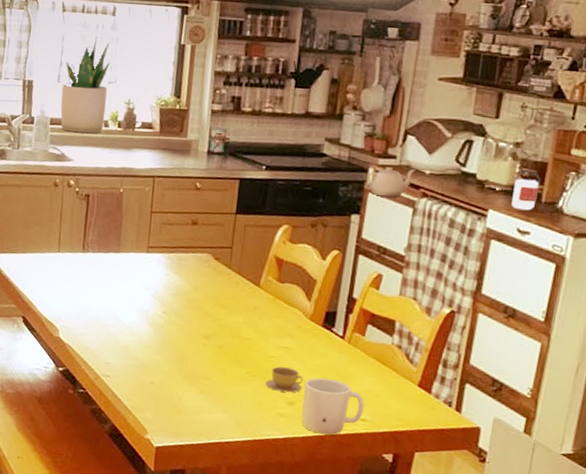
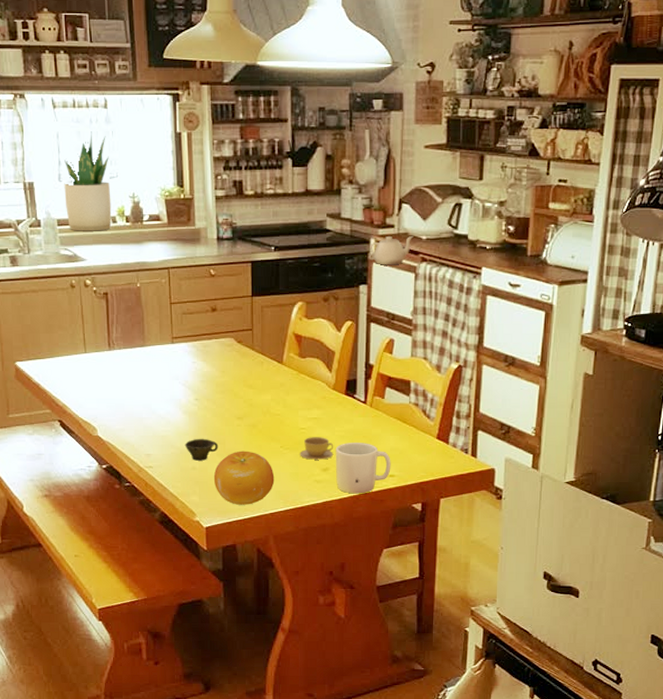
cup: none [145,352,181,377] -> present [184,438,219,461]
fruit: none [171,371,236,430] -> present [213,451,275,505]
jar: present [511,168,541,211] -> none [501,225,525,265]

